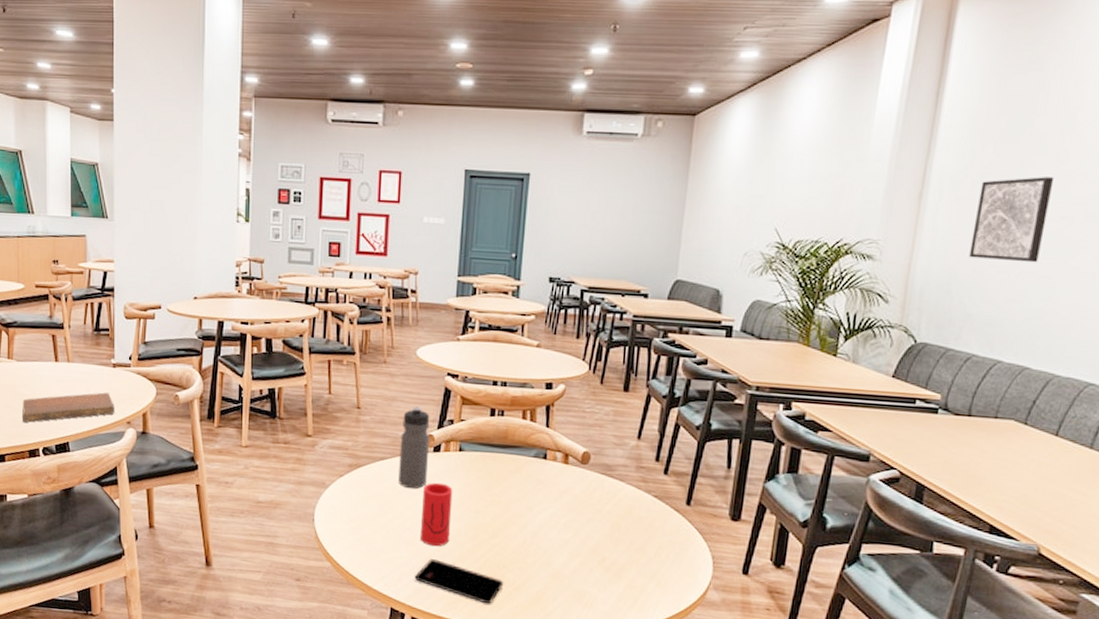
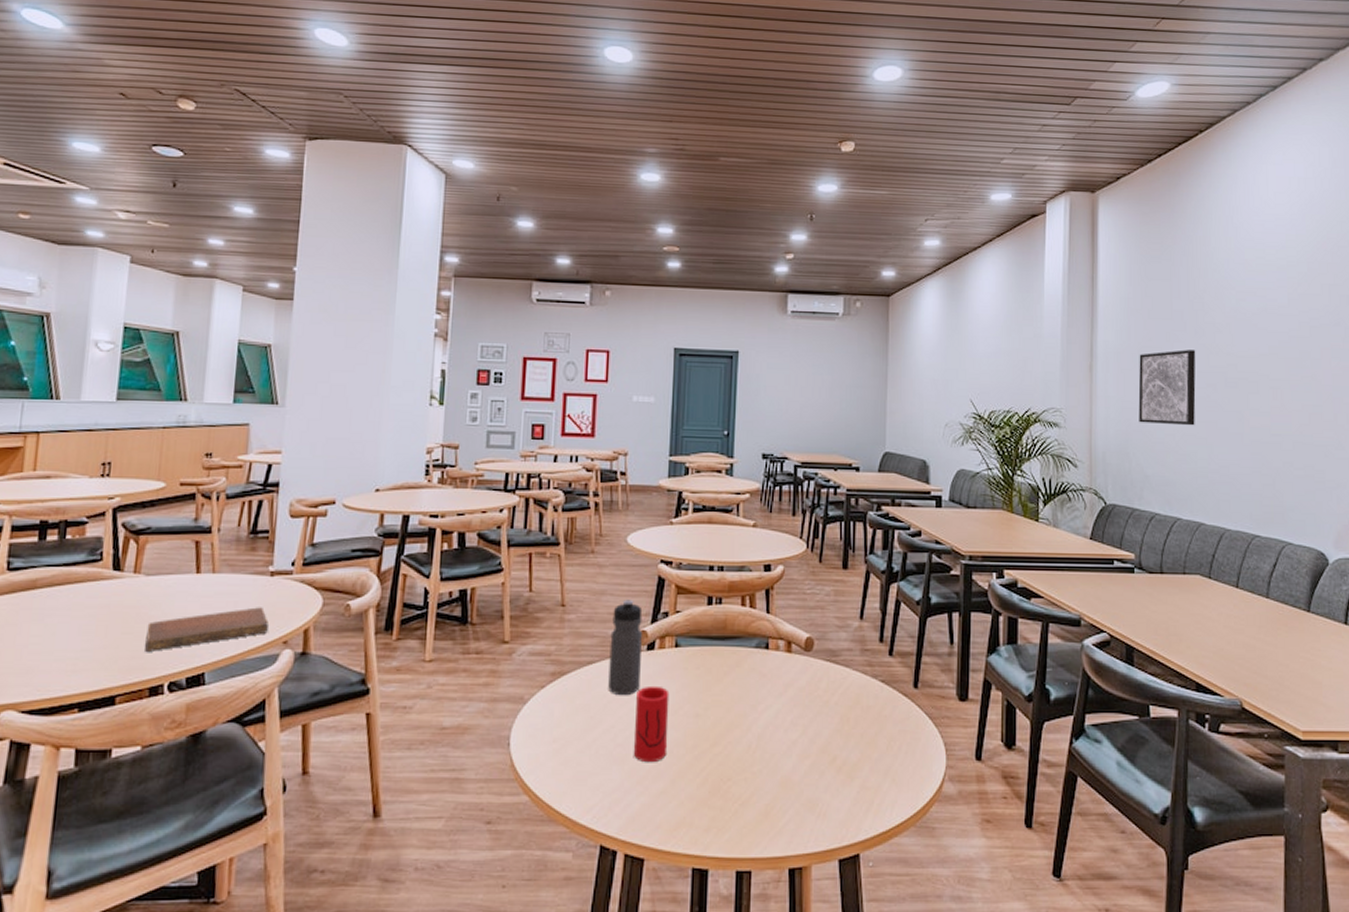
smartphone: present [415,559,504,604] -> none [628,779,729,827]

